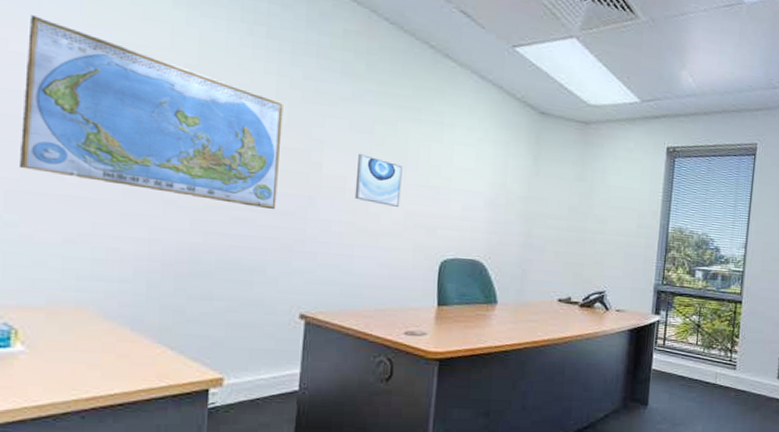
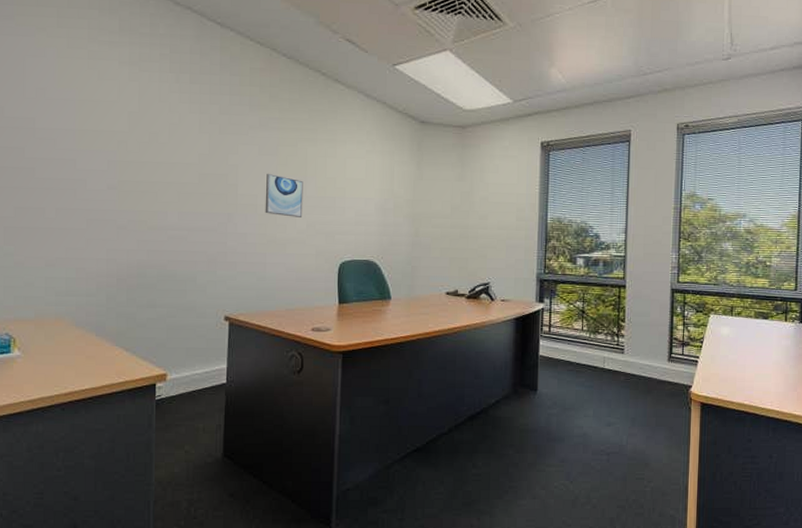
world map: present [18,15,283,210] -> none [13,87,205,228]

